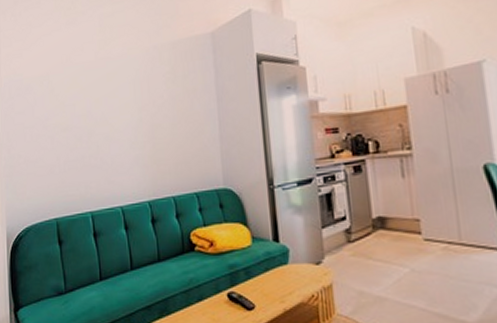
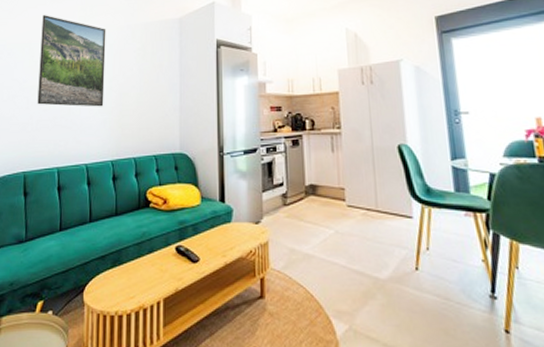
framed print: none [59,42,135,144] -> present [37,15,106,107]

